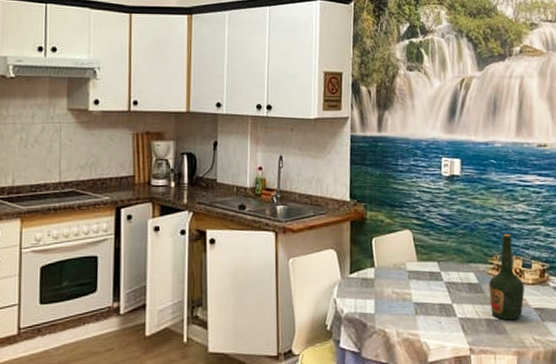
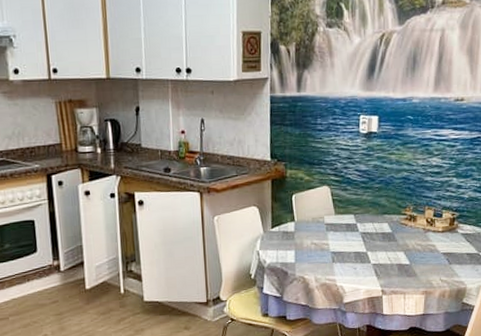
bottle: present [488,234,525,320] -> none [401,186,435,265]

